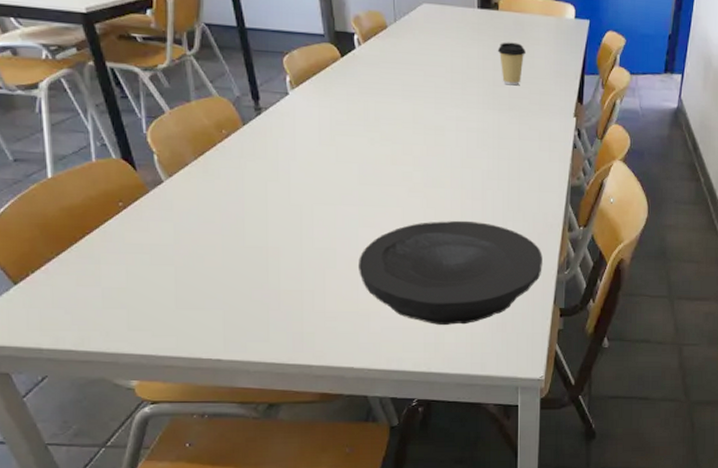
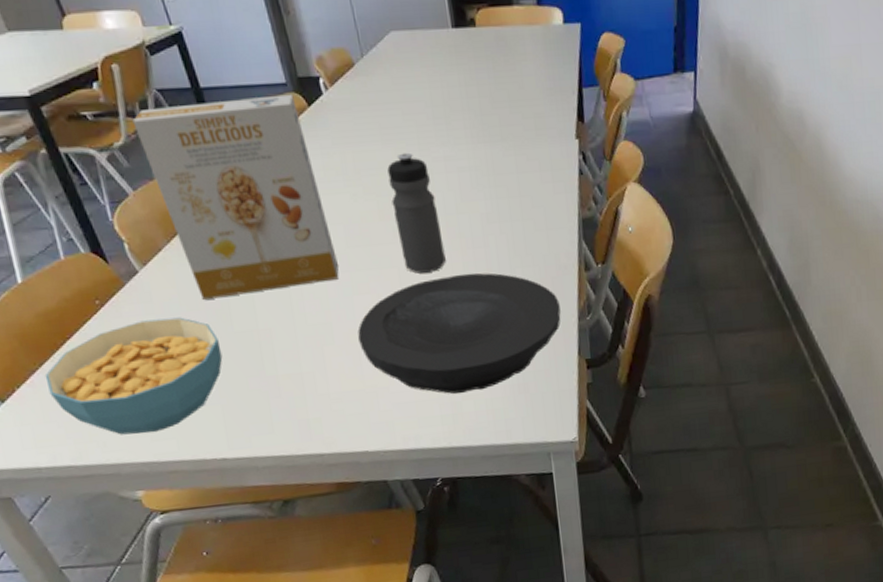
cereal bowl: none [60,226,231,329] -> present [44,317,223,435]
cereal box: none [178,39,349,215] -> present [132,94,339,300]
water bottle: none [405,108,446,216] -> present [387,152,446,274]
coffee cup: present [497,42,526,86] -> none [480,61,513,112]

